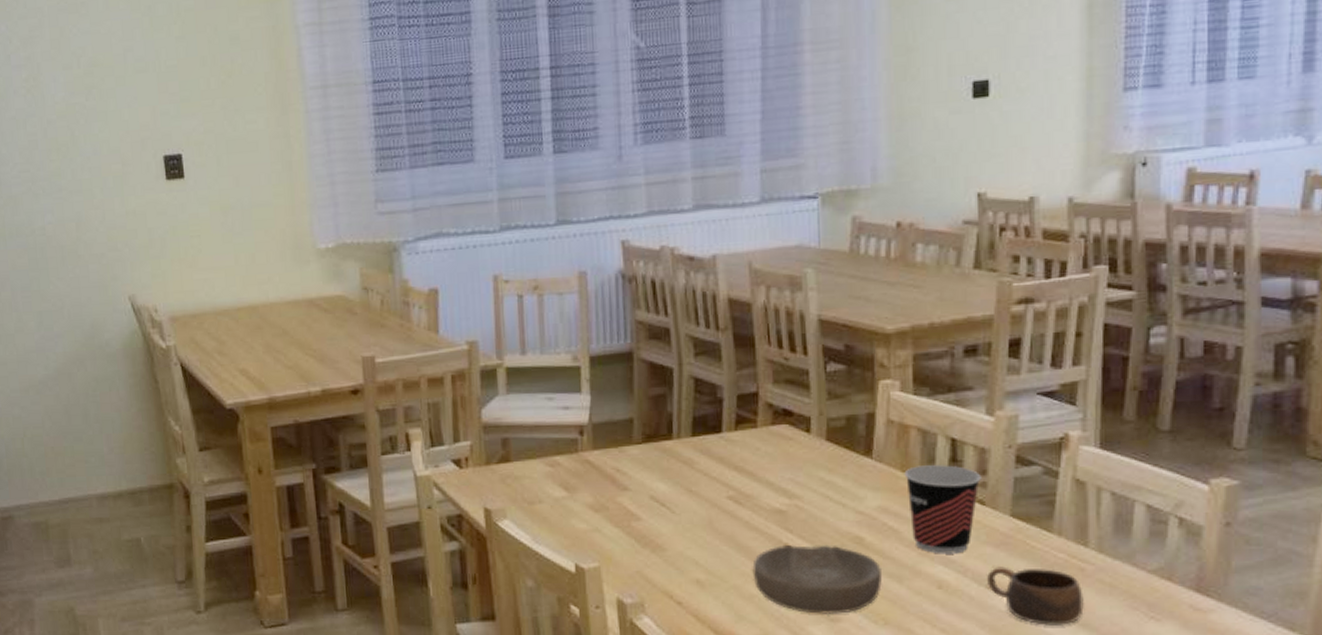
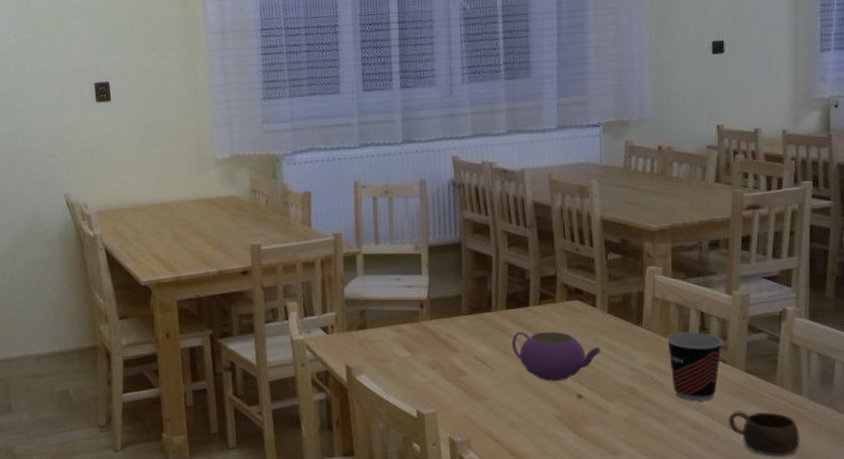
teapot: none [698,465,816,528] -> present [511,332,601,381]
bowl: present [752,544,882,614] -> none [553,394,651,449]

